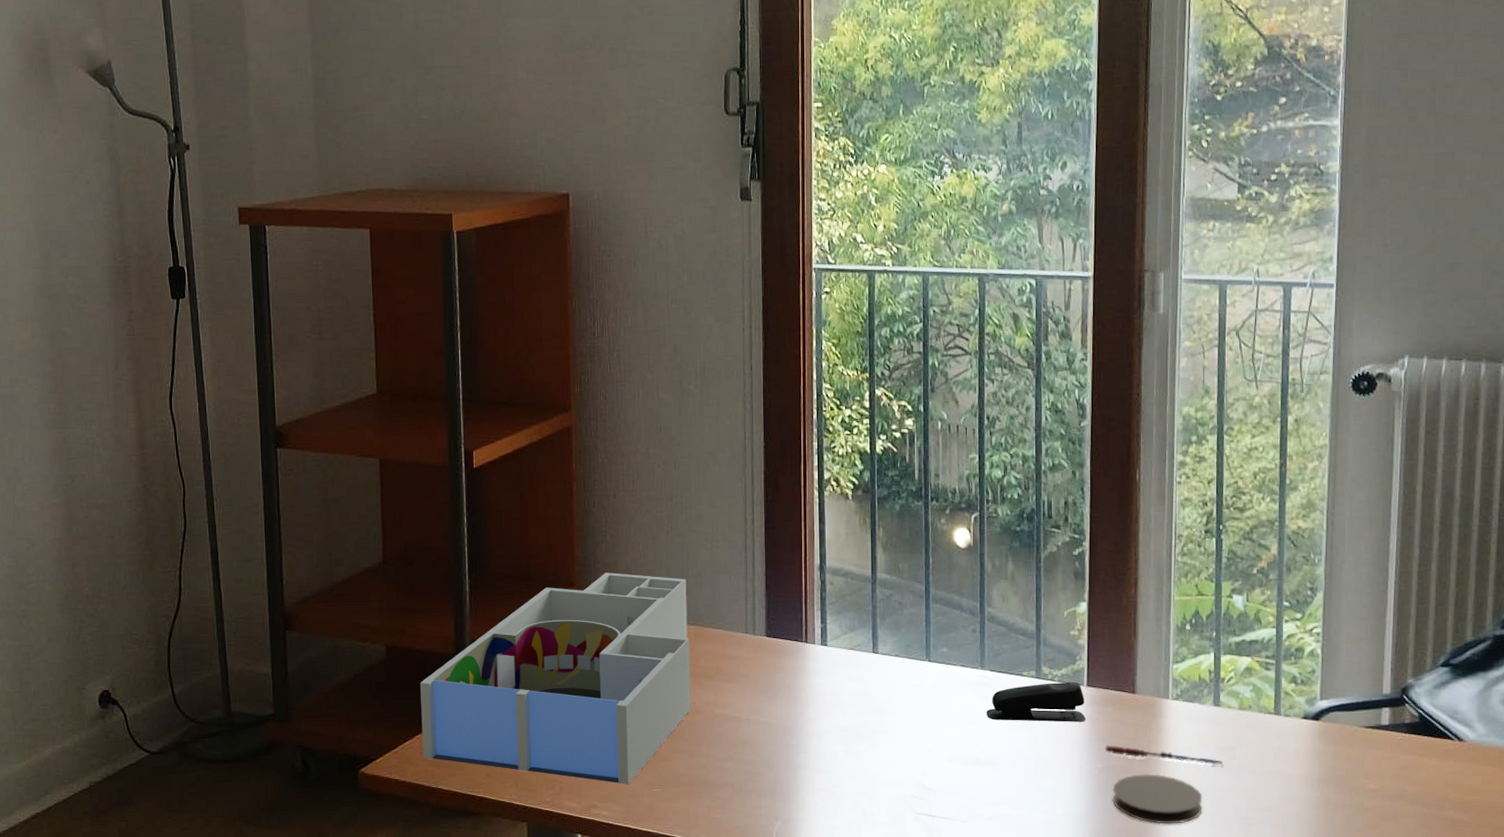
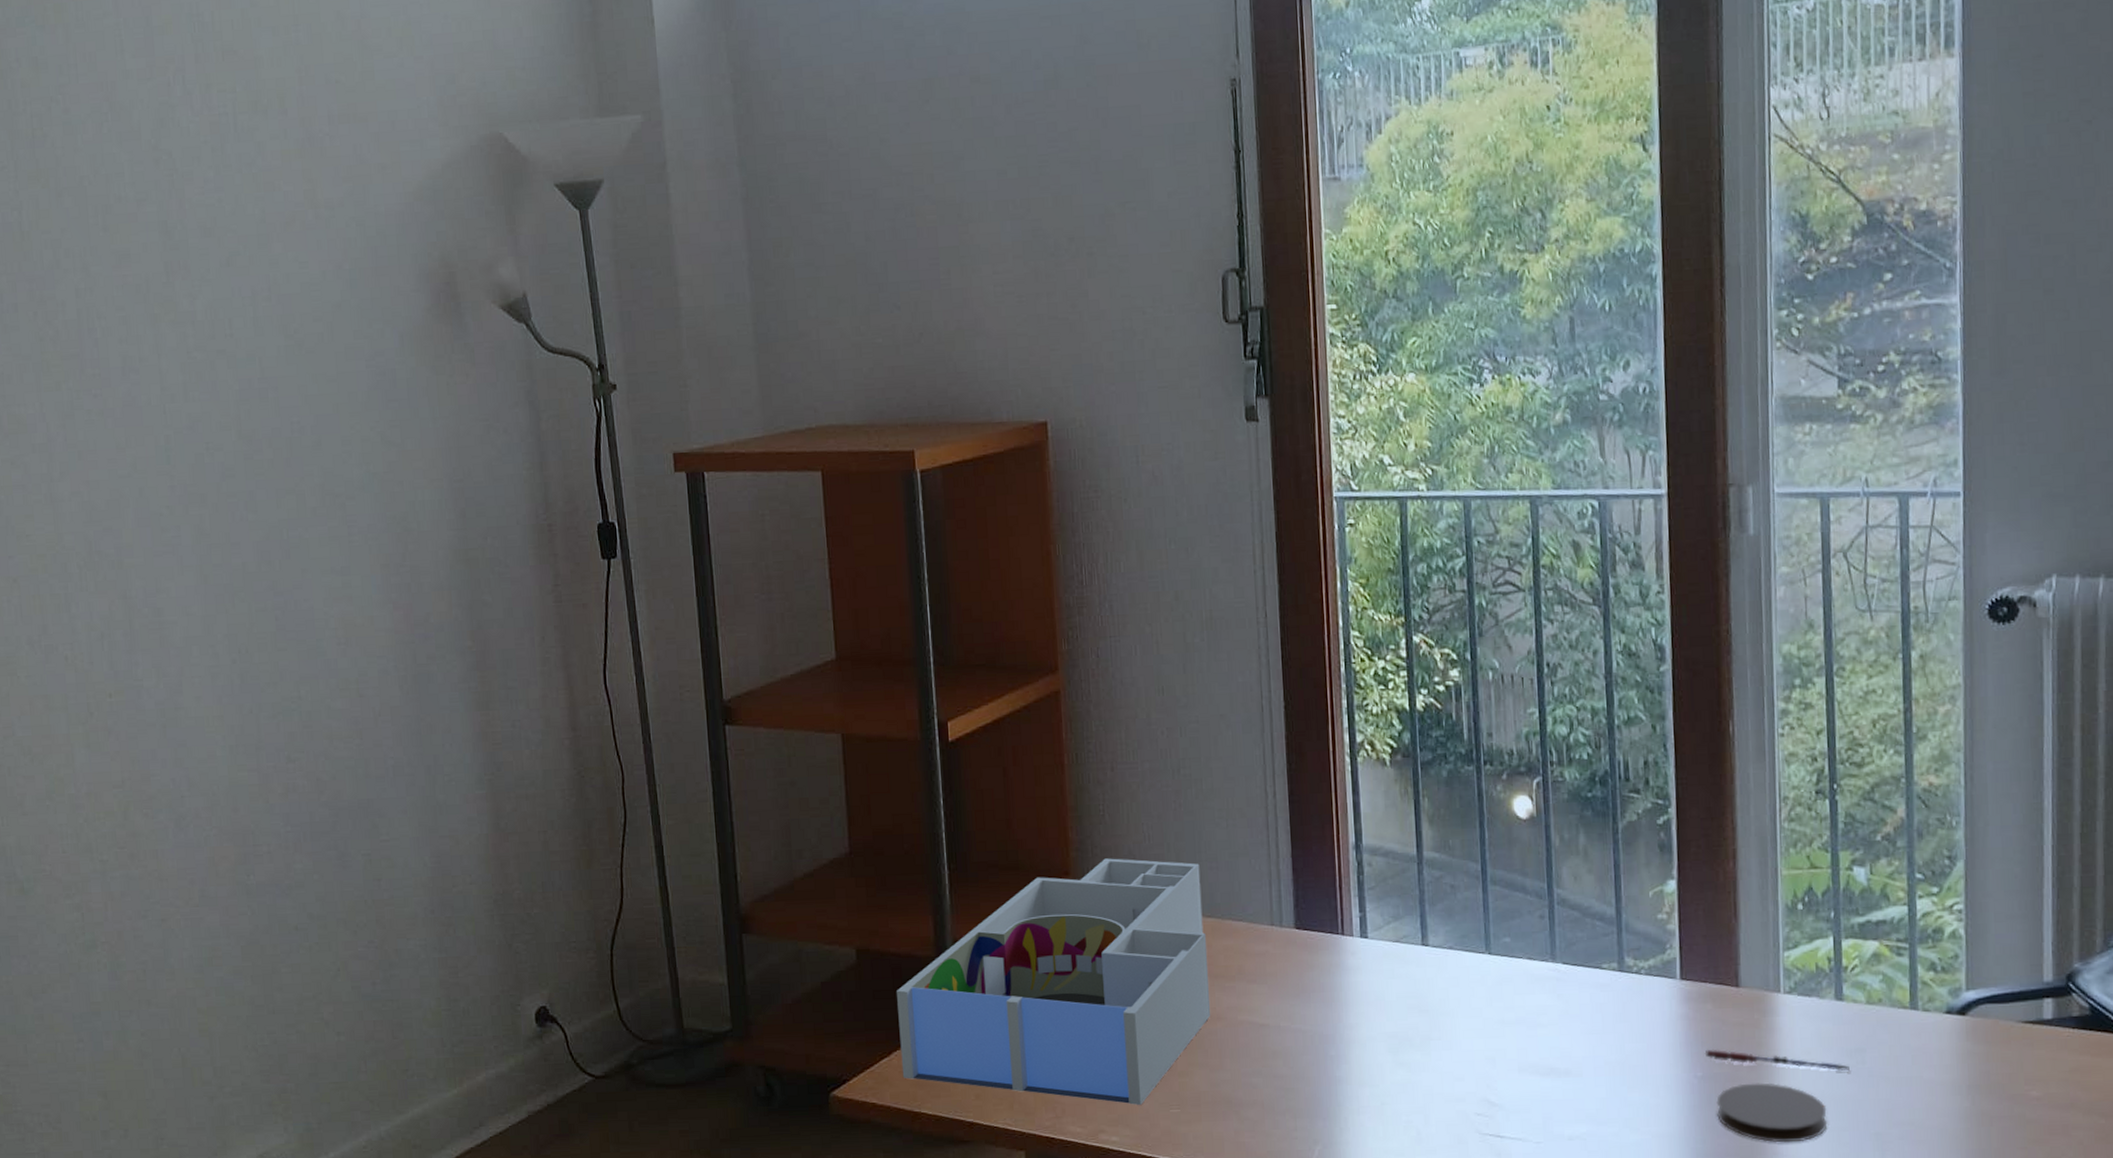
stapler: present [985,682,1086,722] -> none [1559,975,1681,1023]

